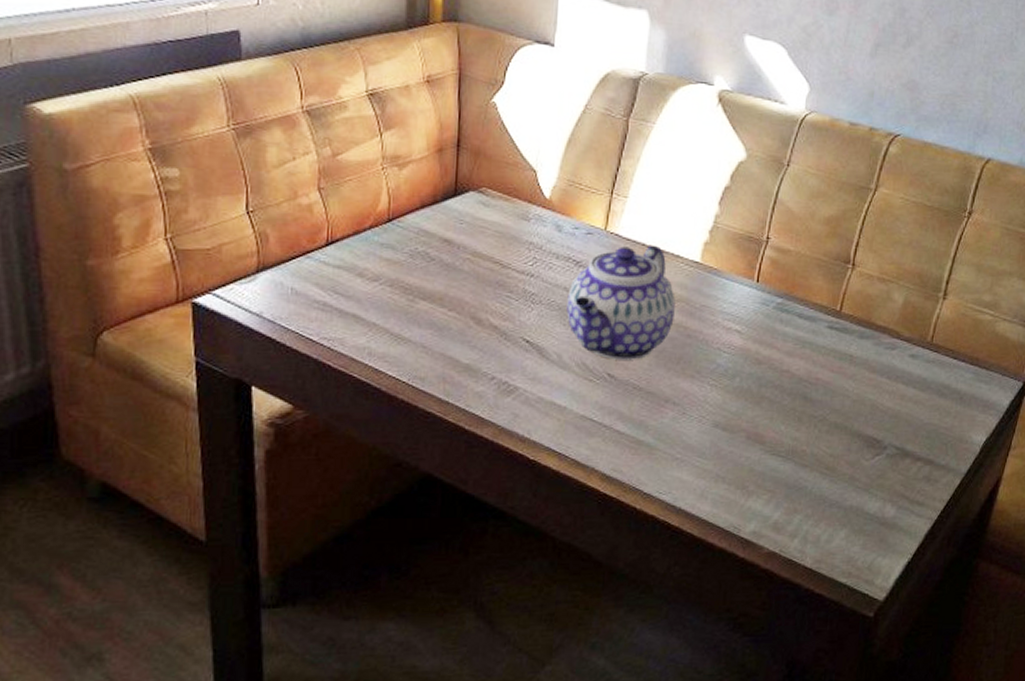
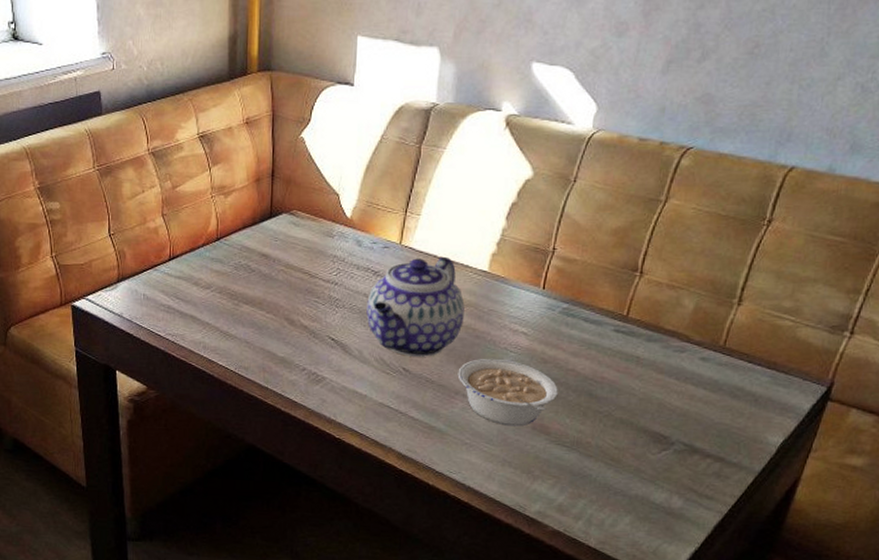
legume: none [668,360,773,436] -> present [457,358,558,427]

